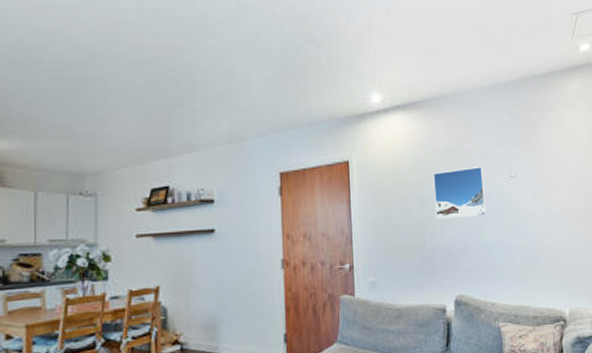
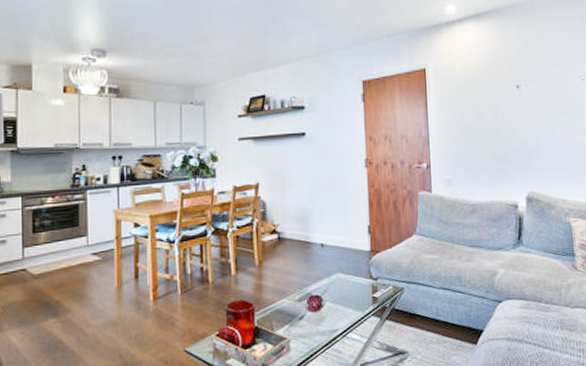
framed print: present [433,167,487,219] -> none [505,71,558,121]

